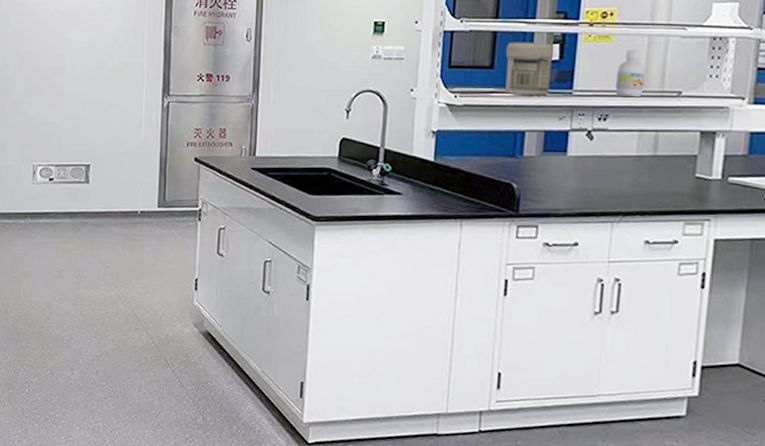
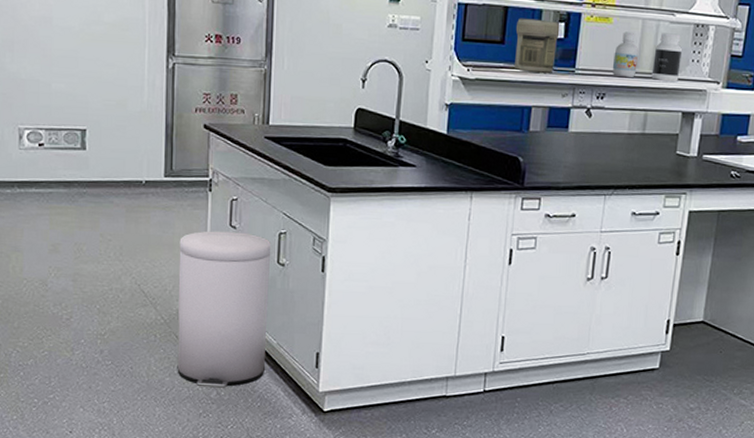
pedal bin: none [165,258,257,414] -> present [177,231,272,388]
medicine bottle: none [661,48,698,100] -> present [651,33,683,83]

